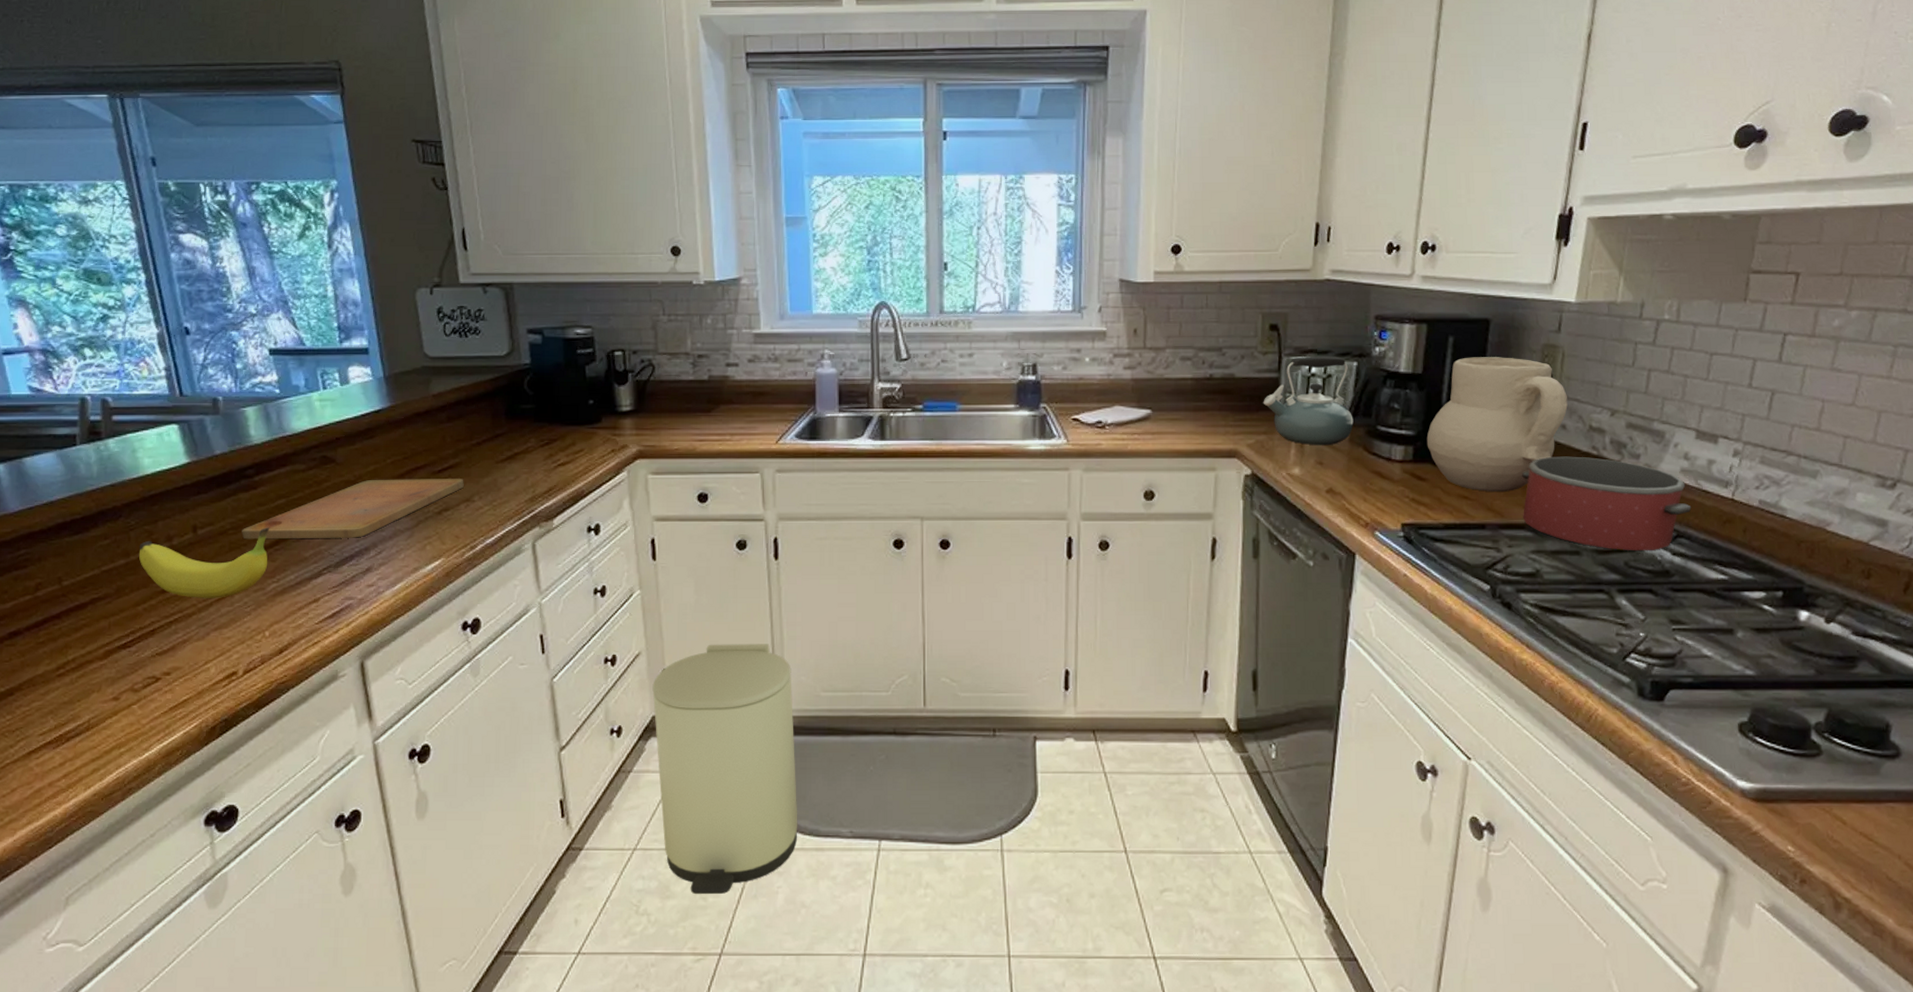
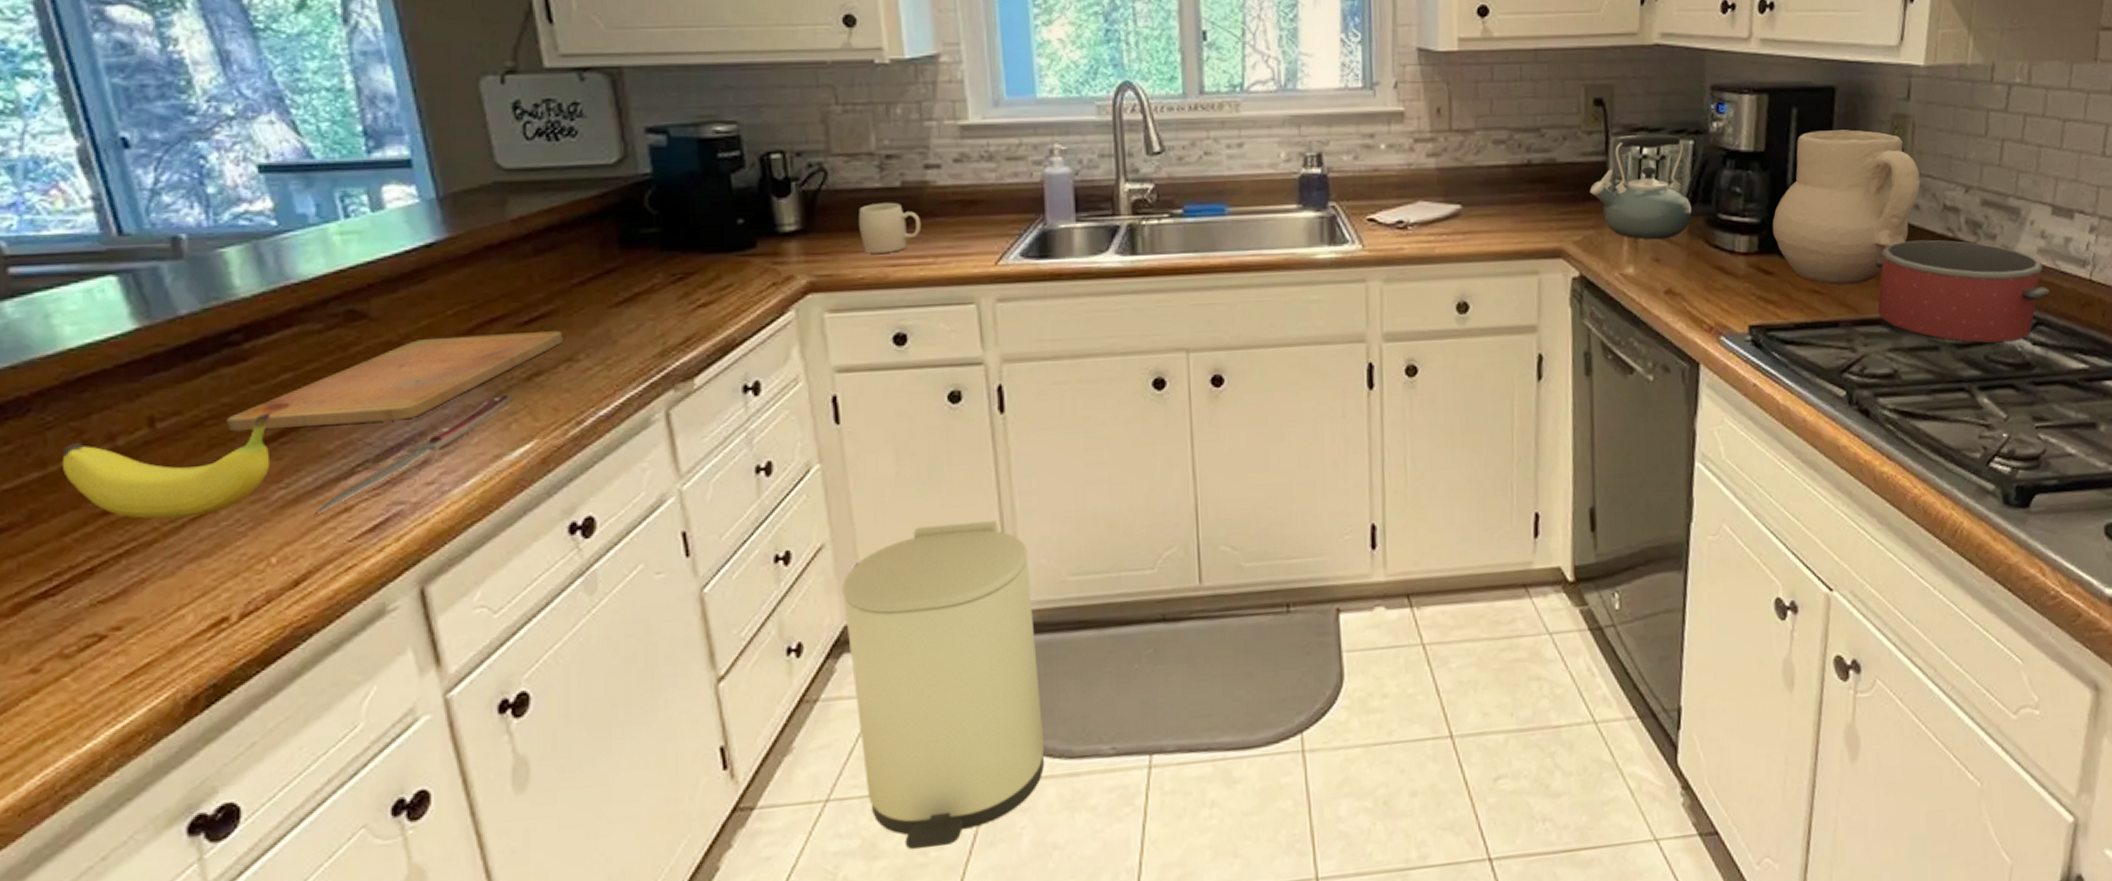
knife: none [294,524,430,603] -> present [314,395,515,515]
mug: none [675,391,722,430] -> present [858,202,922,254]

